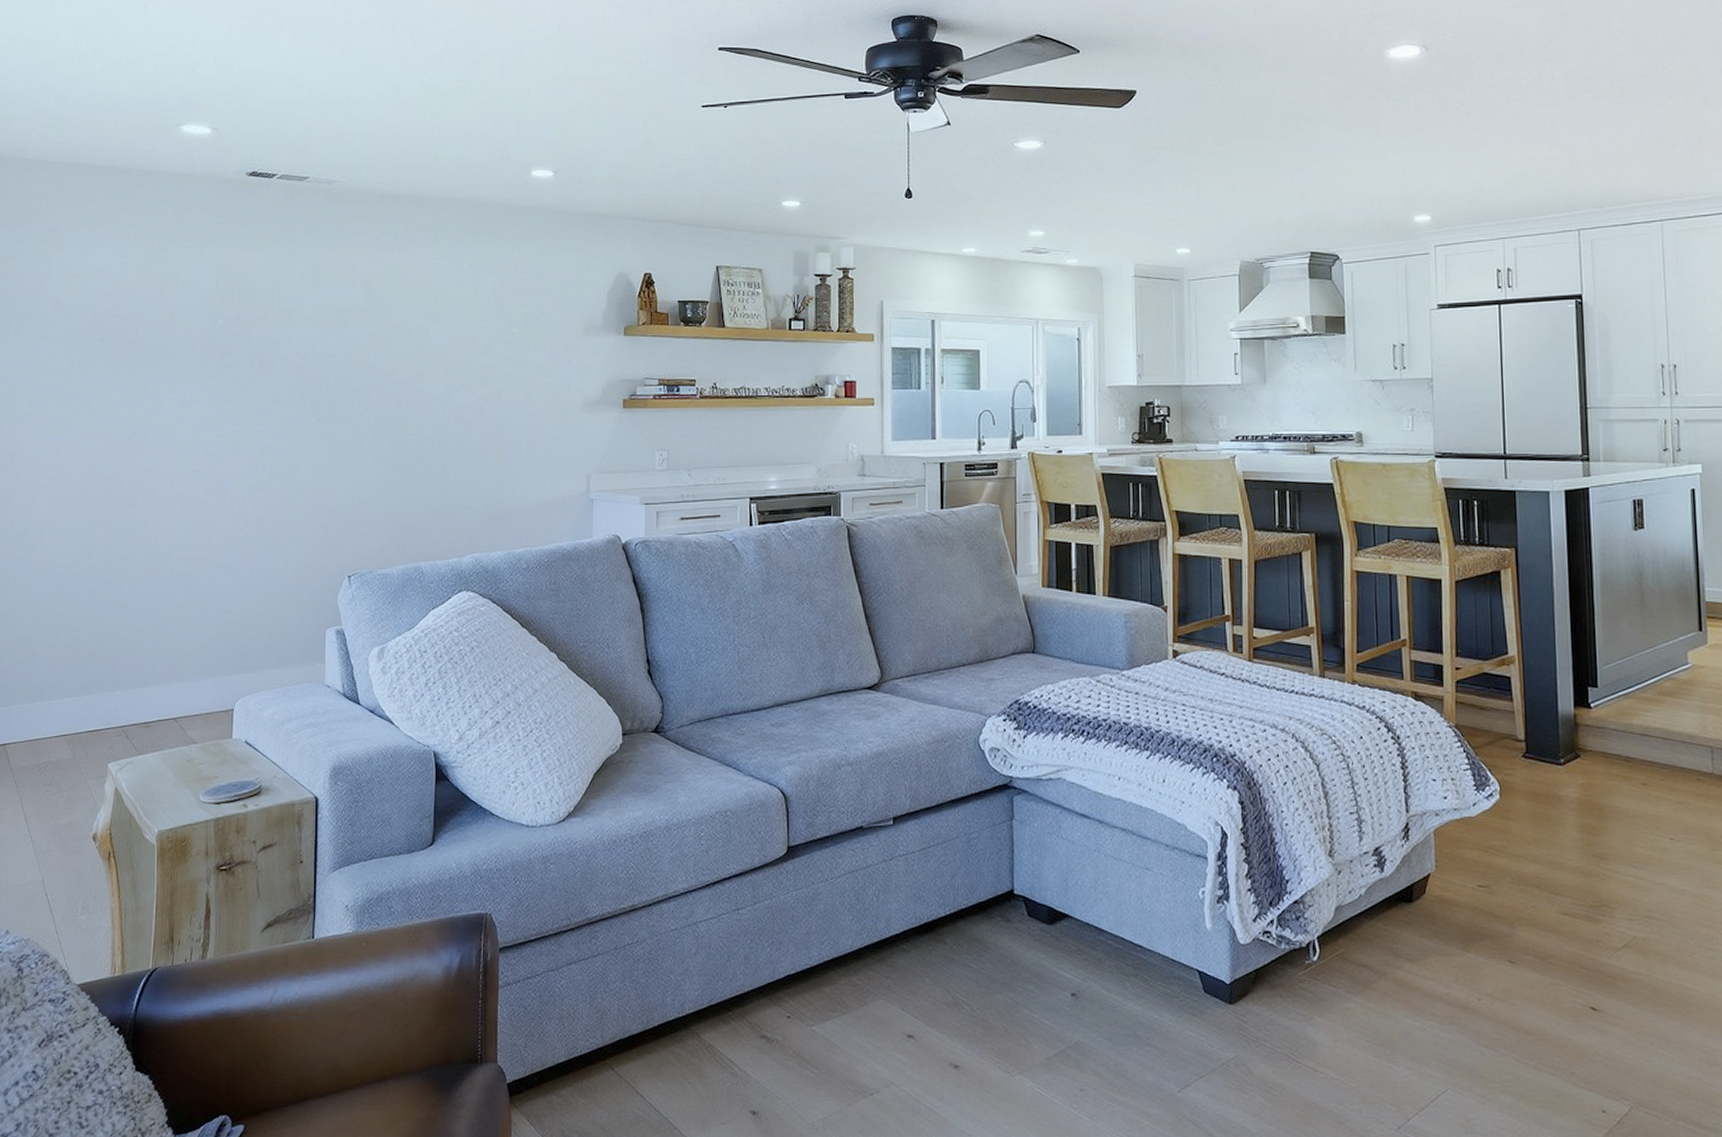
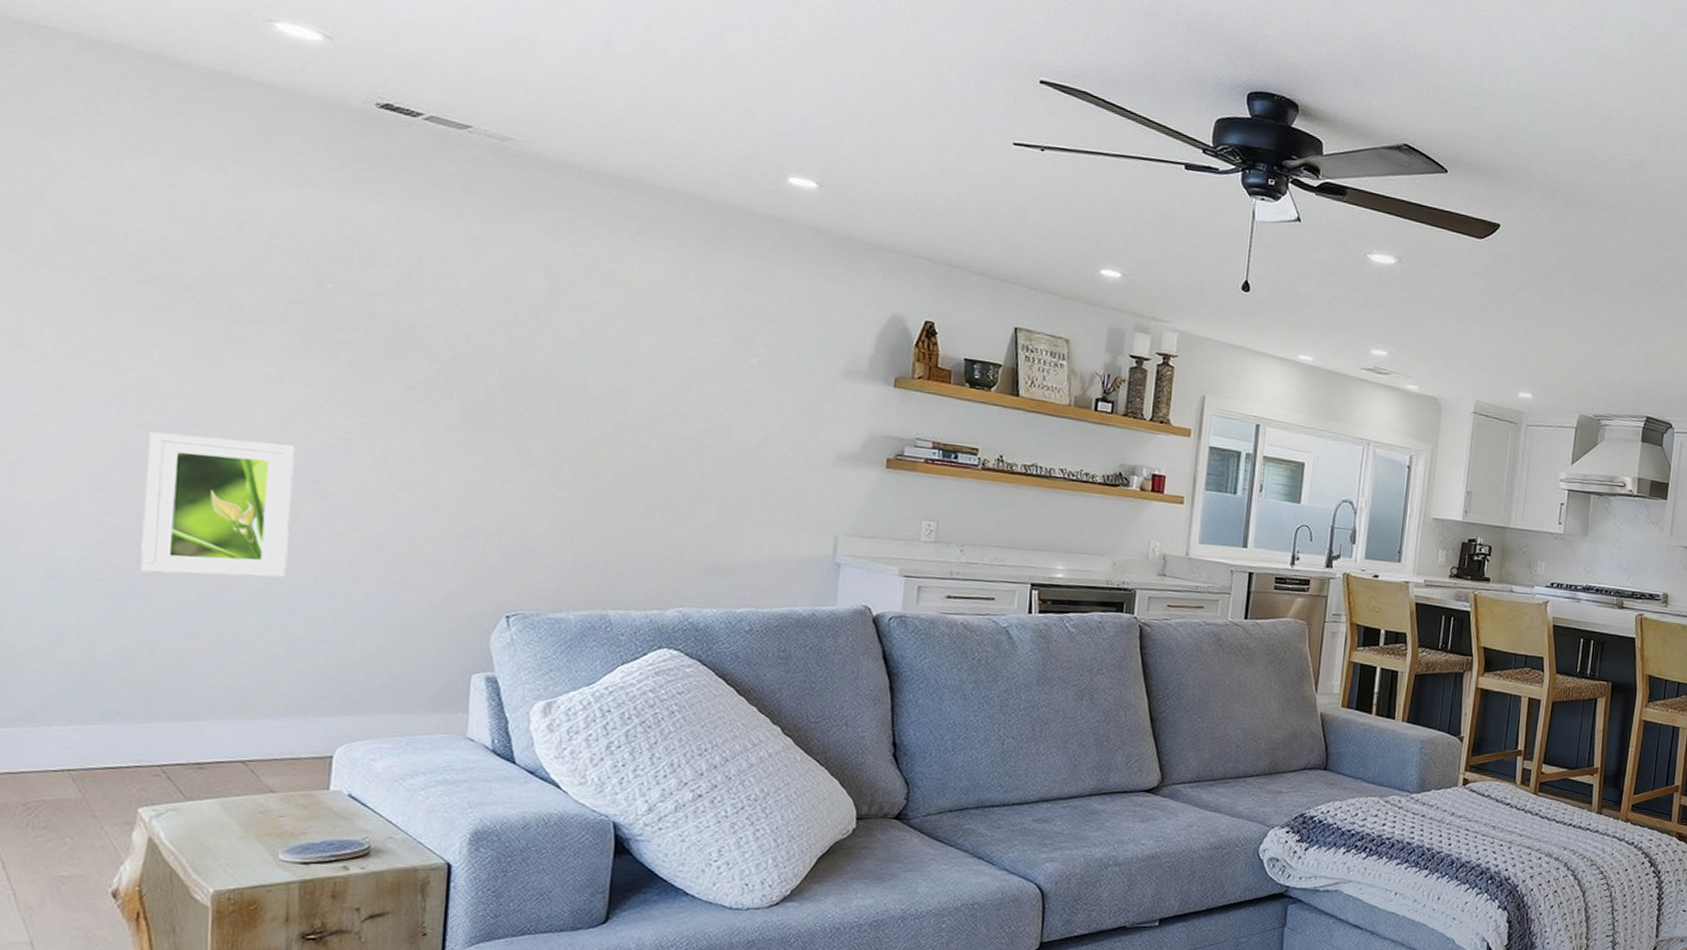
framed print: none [107,453,202,569] -> present [140,431,296,578]

